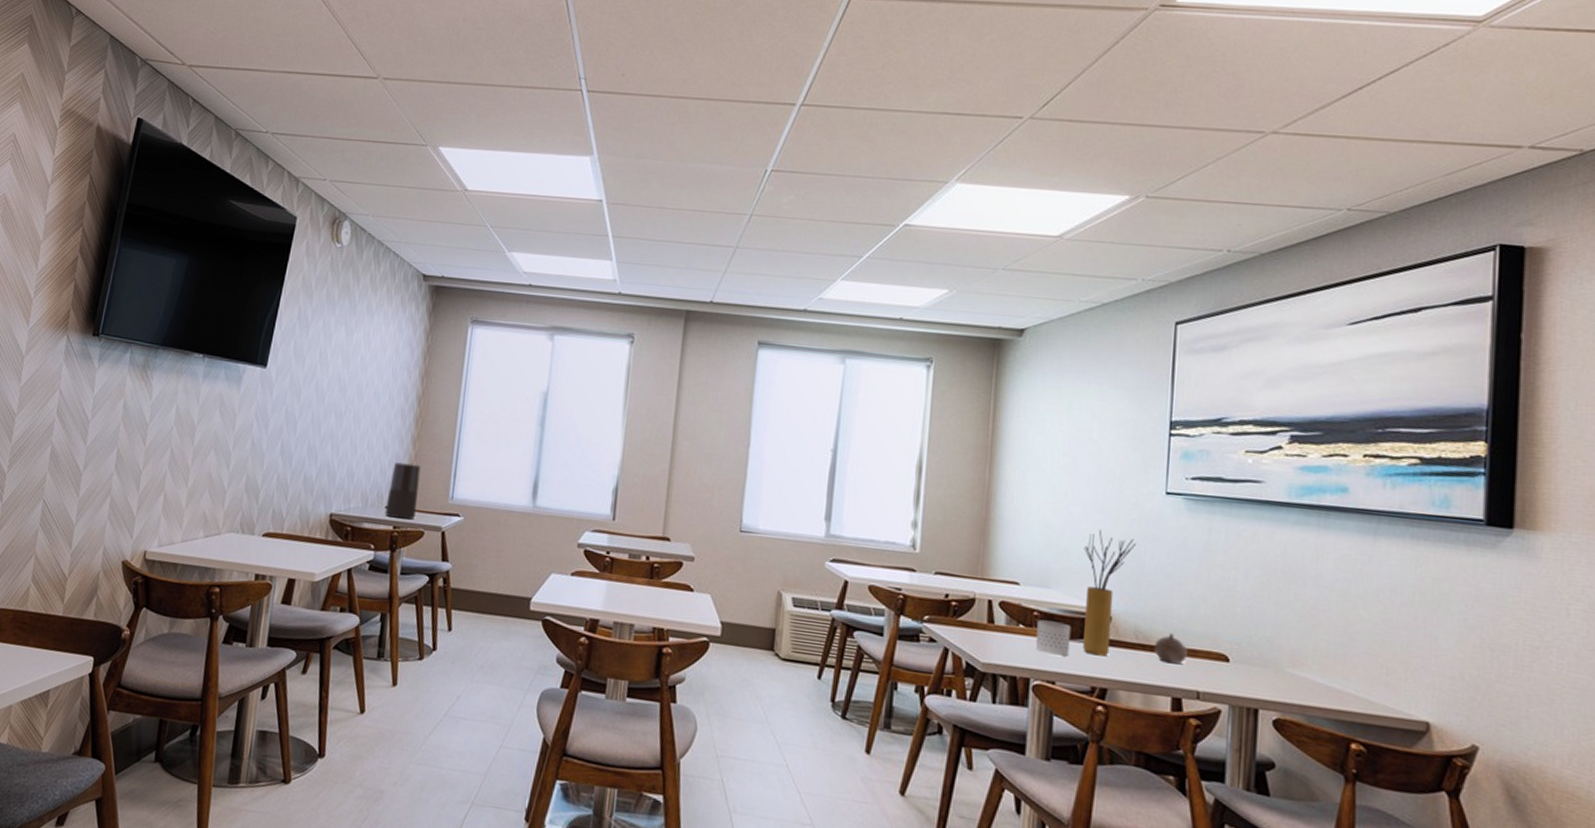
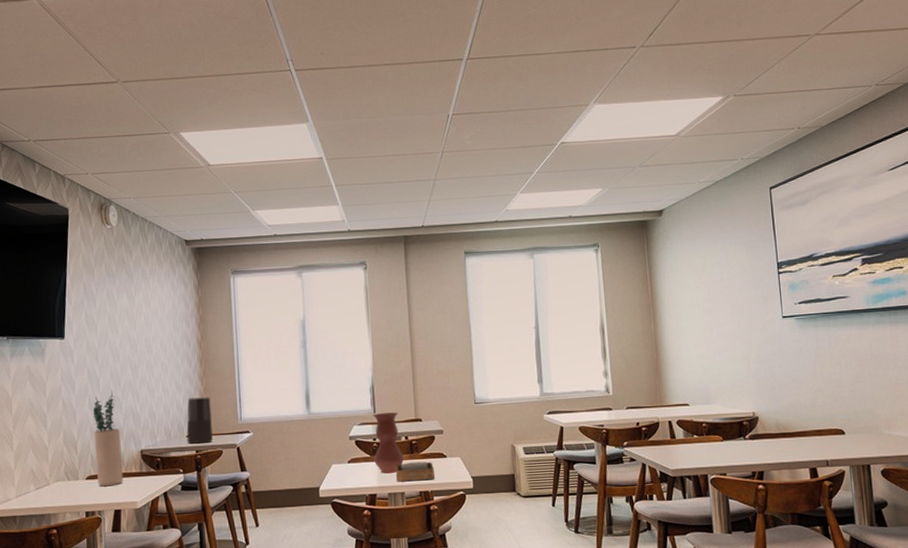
vase: none [275,438,312,550] -> present [92,391,123,487]
vase: none [603,521,643,599] -> present [373,412,404,474]
napkin holder: none [627,588,676,616] -> present [396,461,435,482]
mug: present [1035,619,1071,656] -> none [706,428,733,454]
vase: present [1083,530,1137,657] -> none [731,353,768,448]
sugar bowl: present [1153,633,1187,665] -> none [791,421,816,444]

